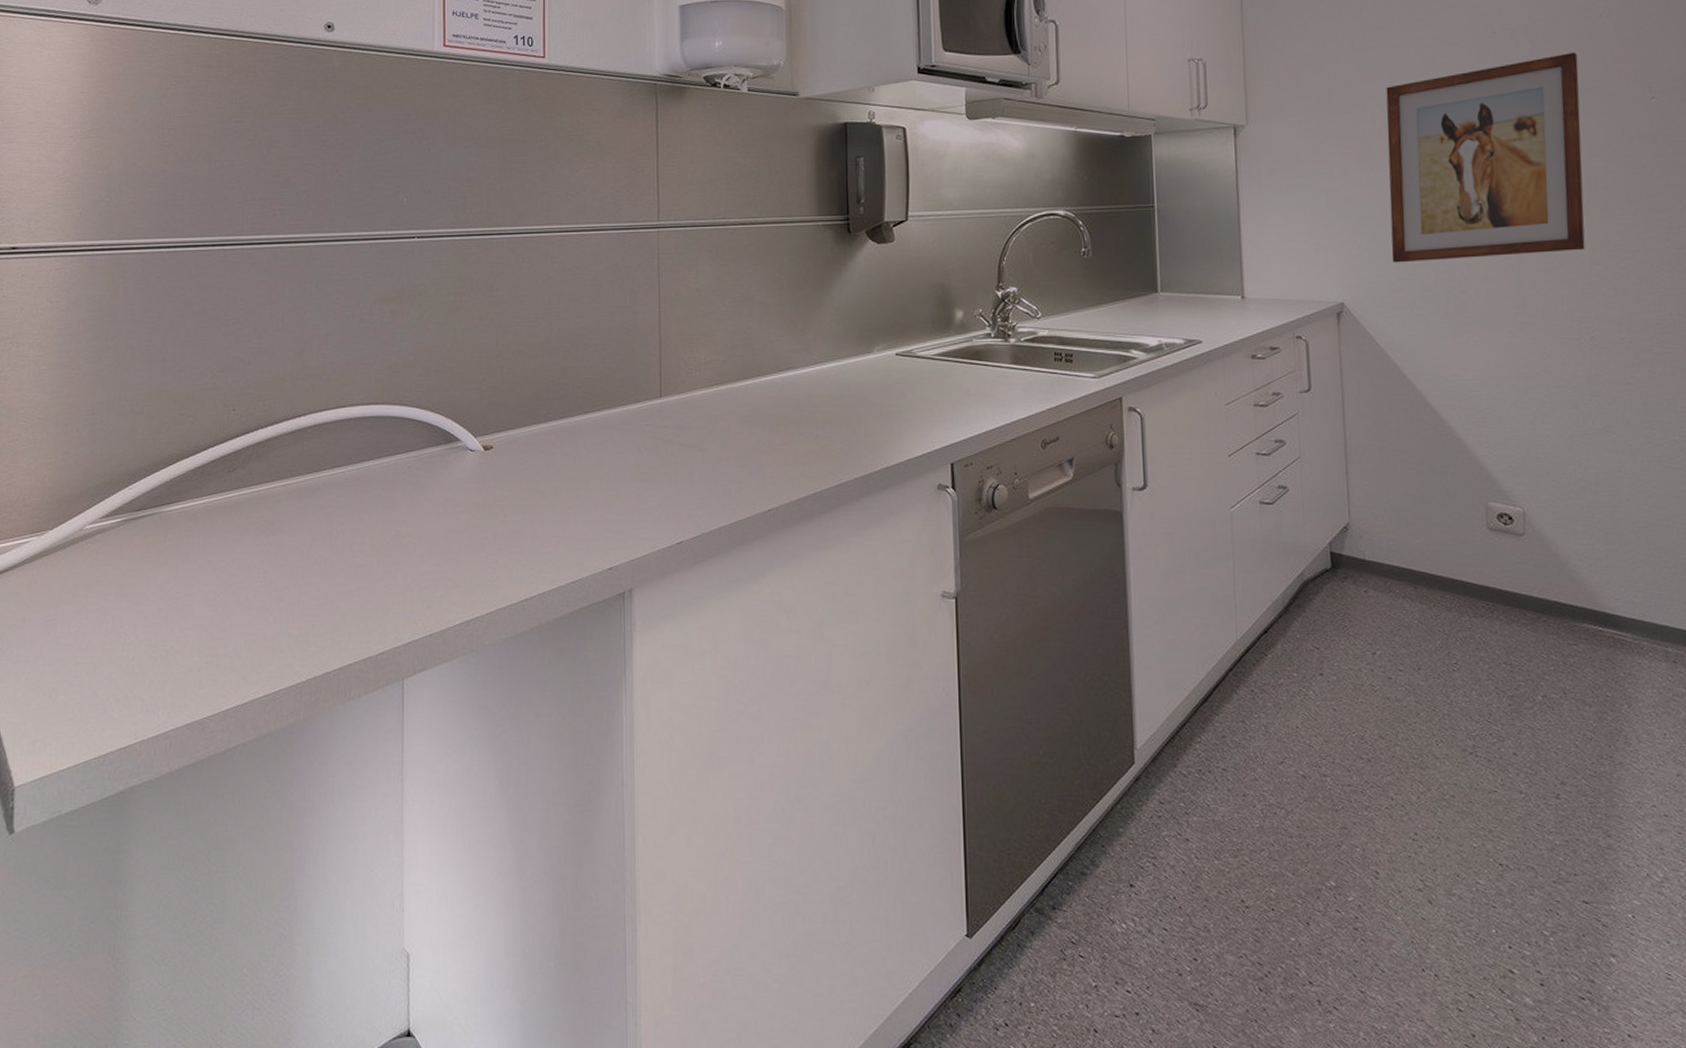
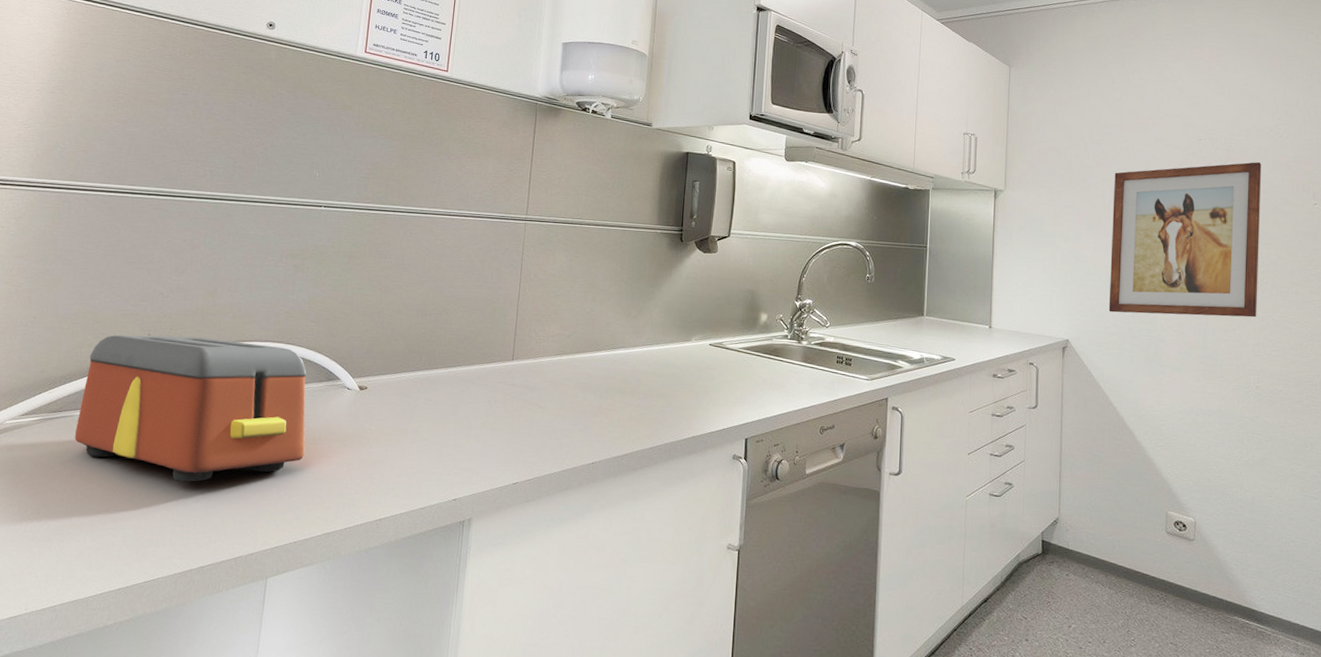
toaster: none [165,407,429,576] -> present [75,335,307,482]

